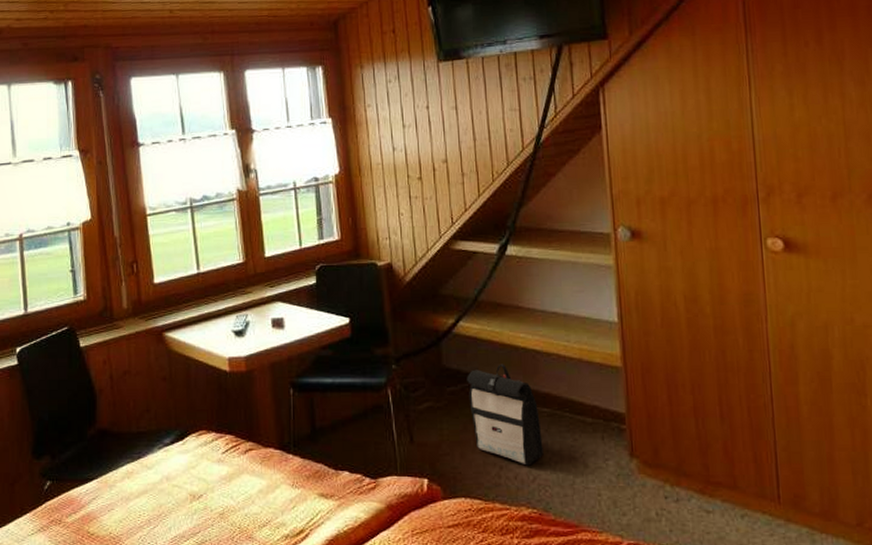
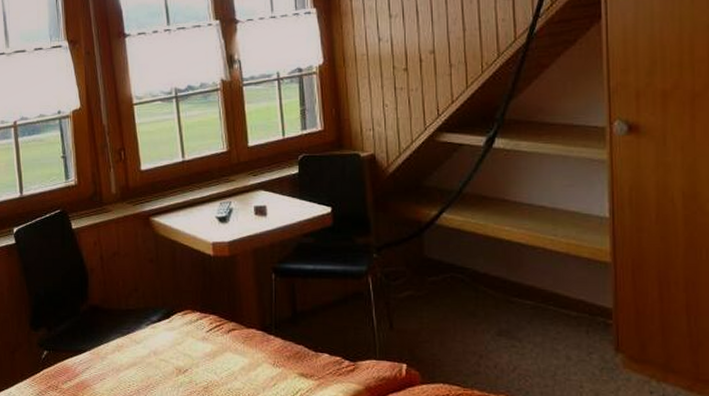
backpack: present [467,364,543,466] -> none [448,256,525,356]

